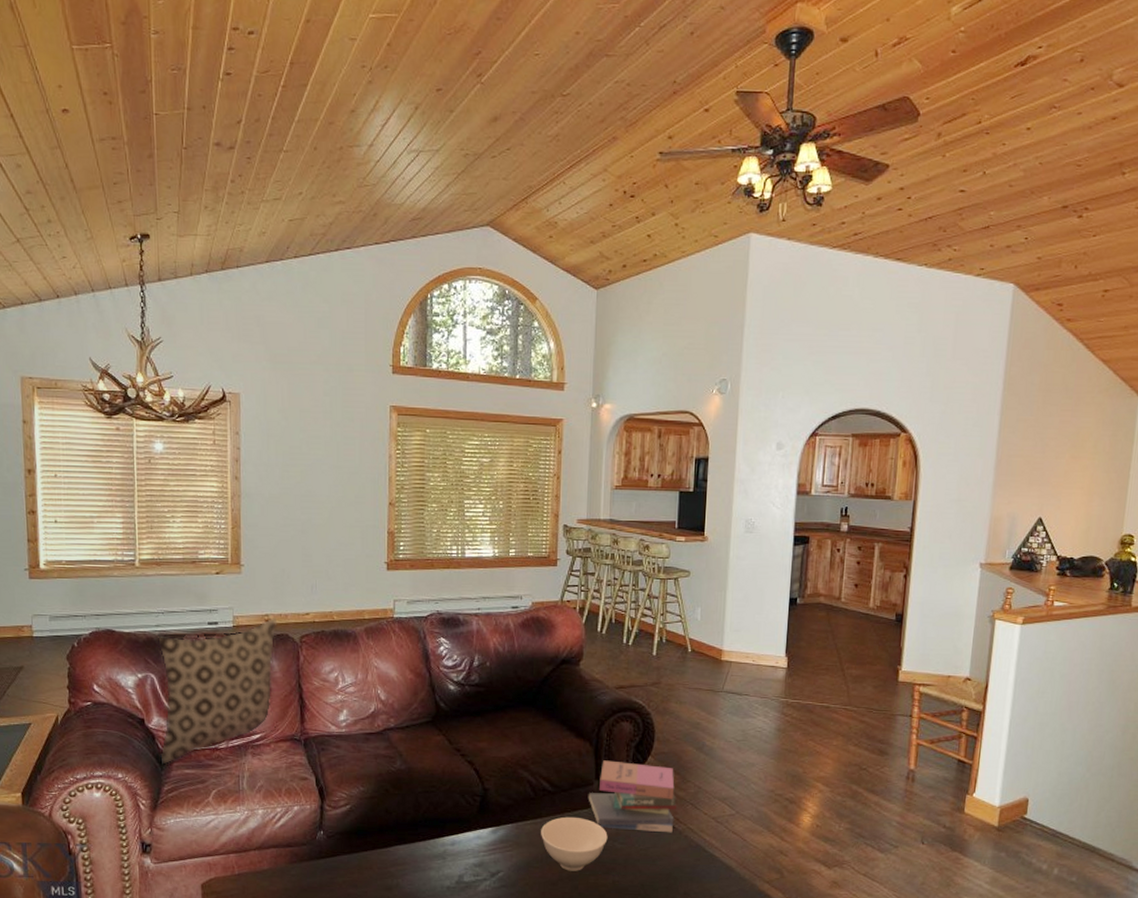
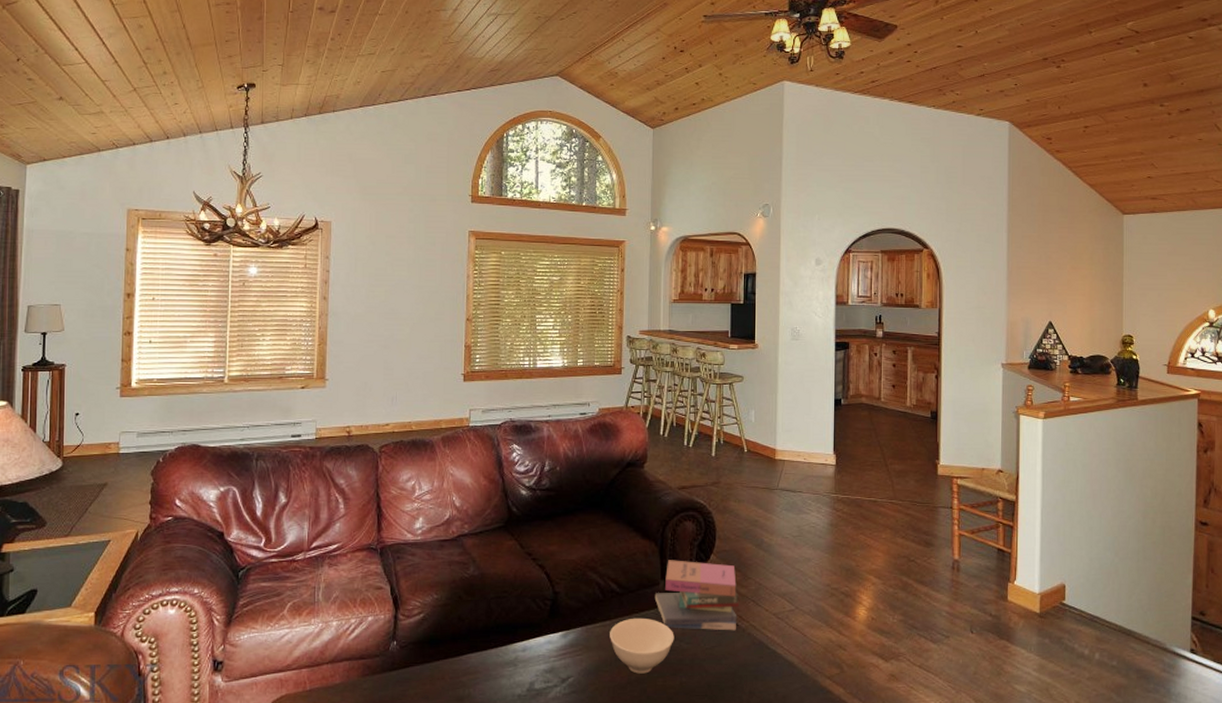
pillow: present [158,618,278,765] -> none [238,429,359,578]

